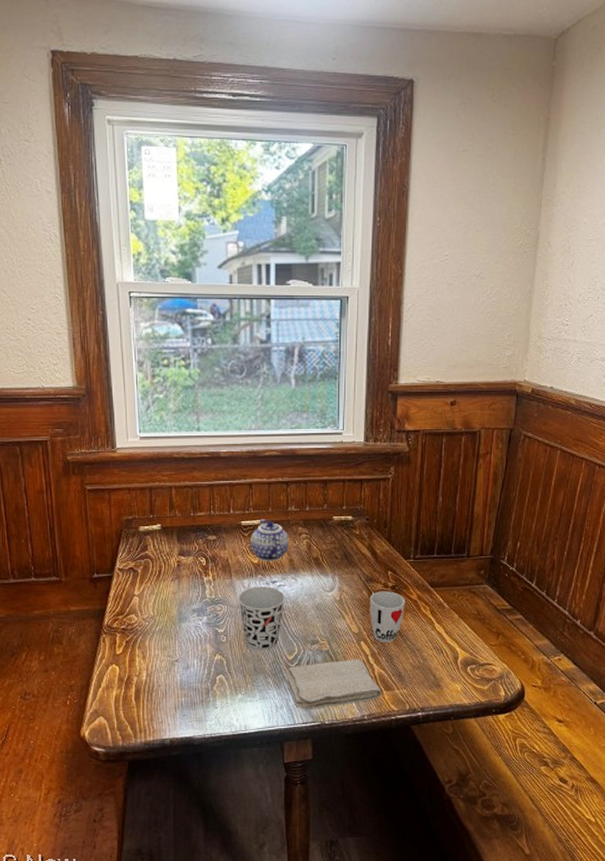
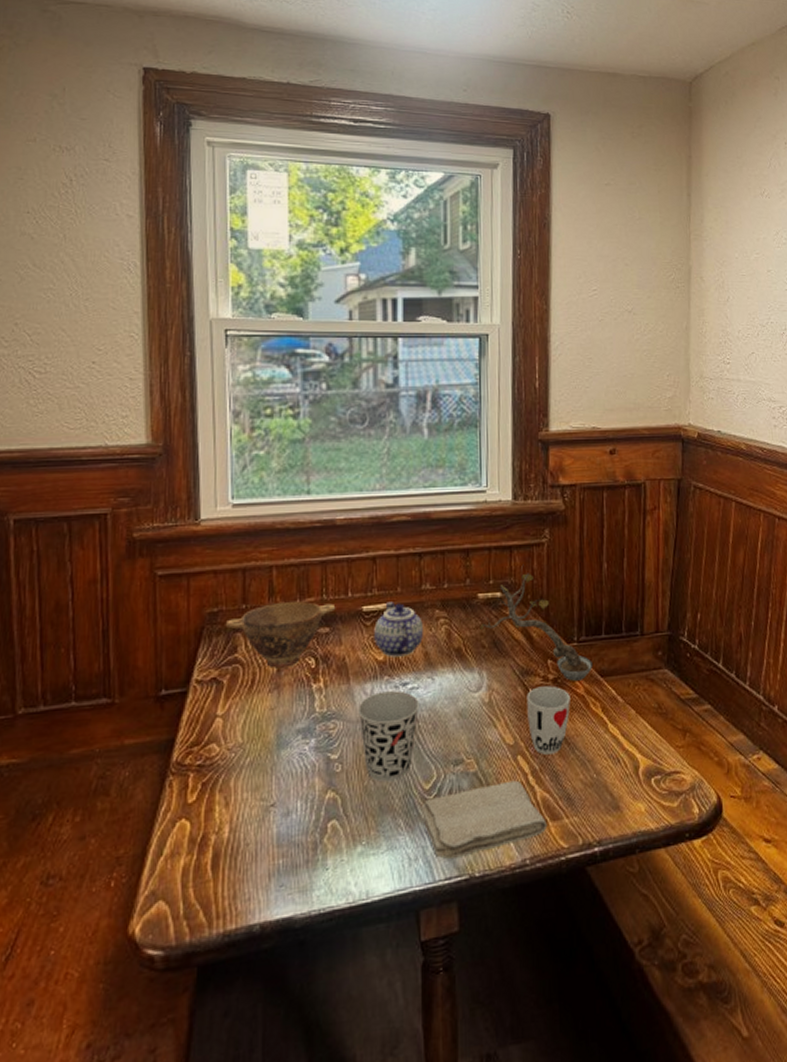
bowl: none [138,514,221,564] -> present [225,600,336,669]
plant: none [334,494,426,589] -> present [479,564,594,681]

